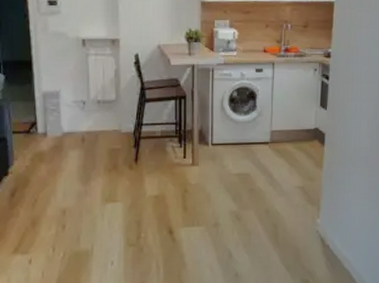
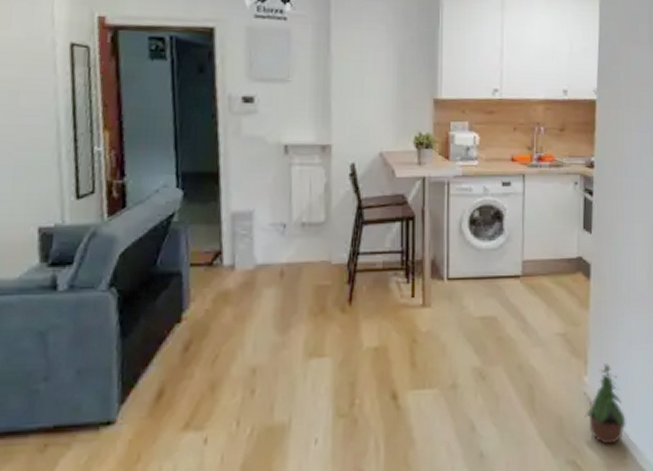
potted plant: none [316,209,348,269] -> present [584,363,626,445]

